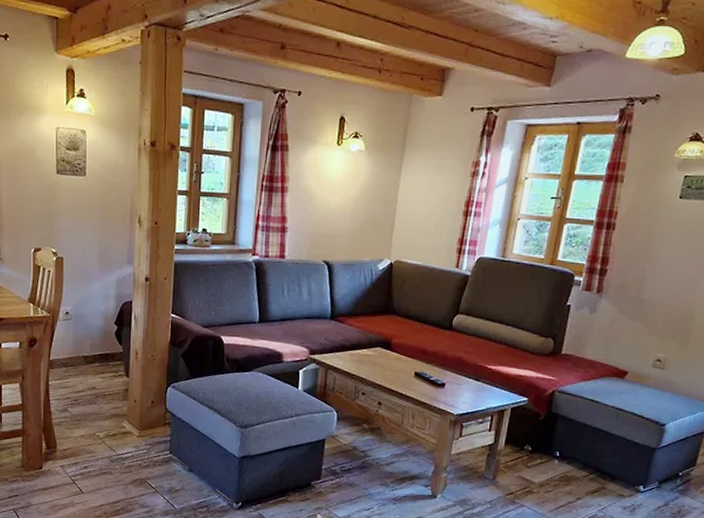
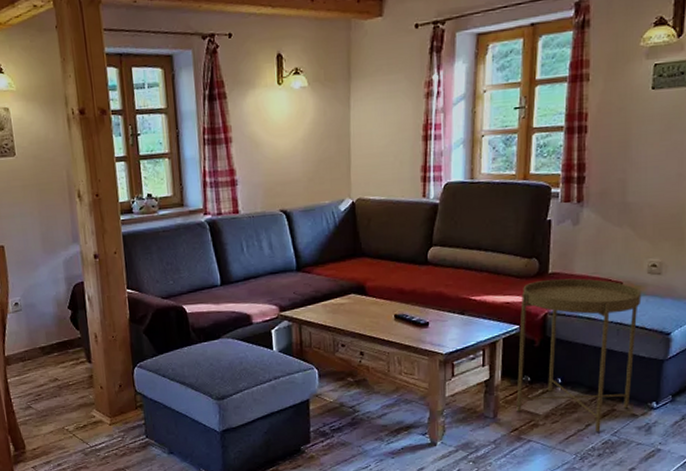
side table: none [514,359,644,507] -> present [516,278,642,432]

